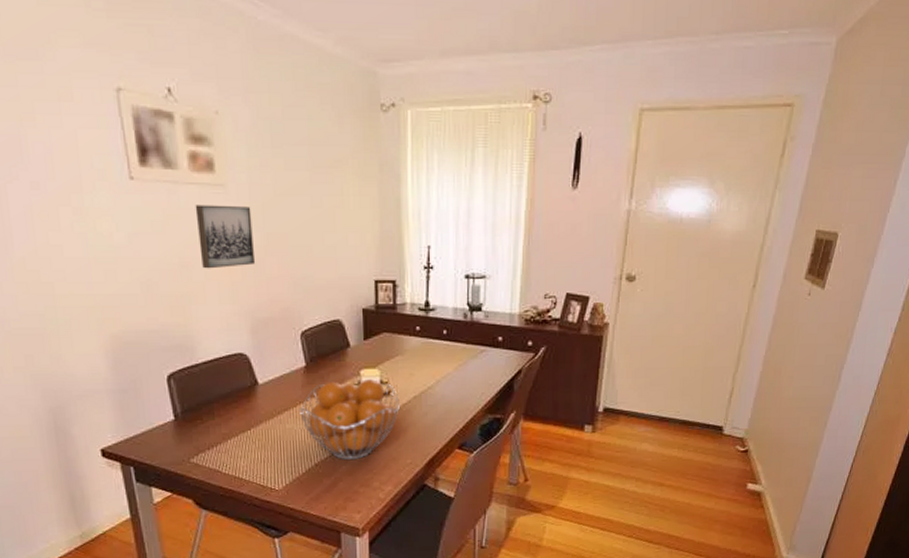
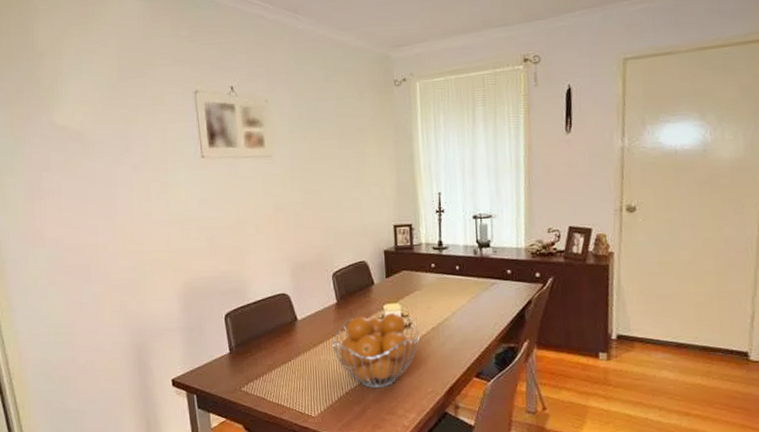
wall art: present [195,205,256,269] -> none [249,171,296,224]

